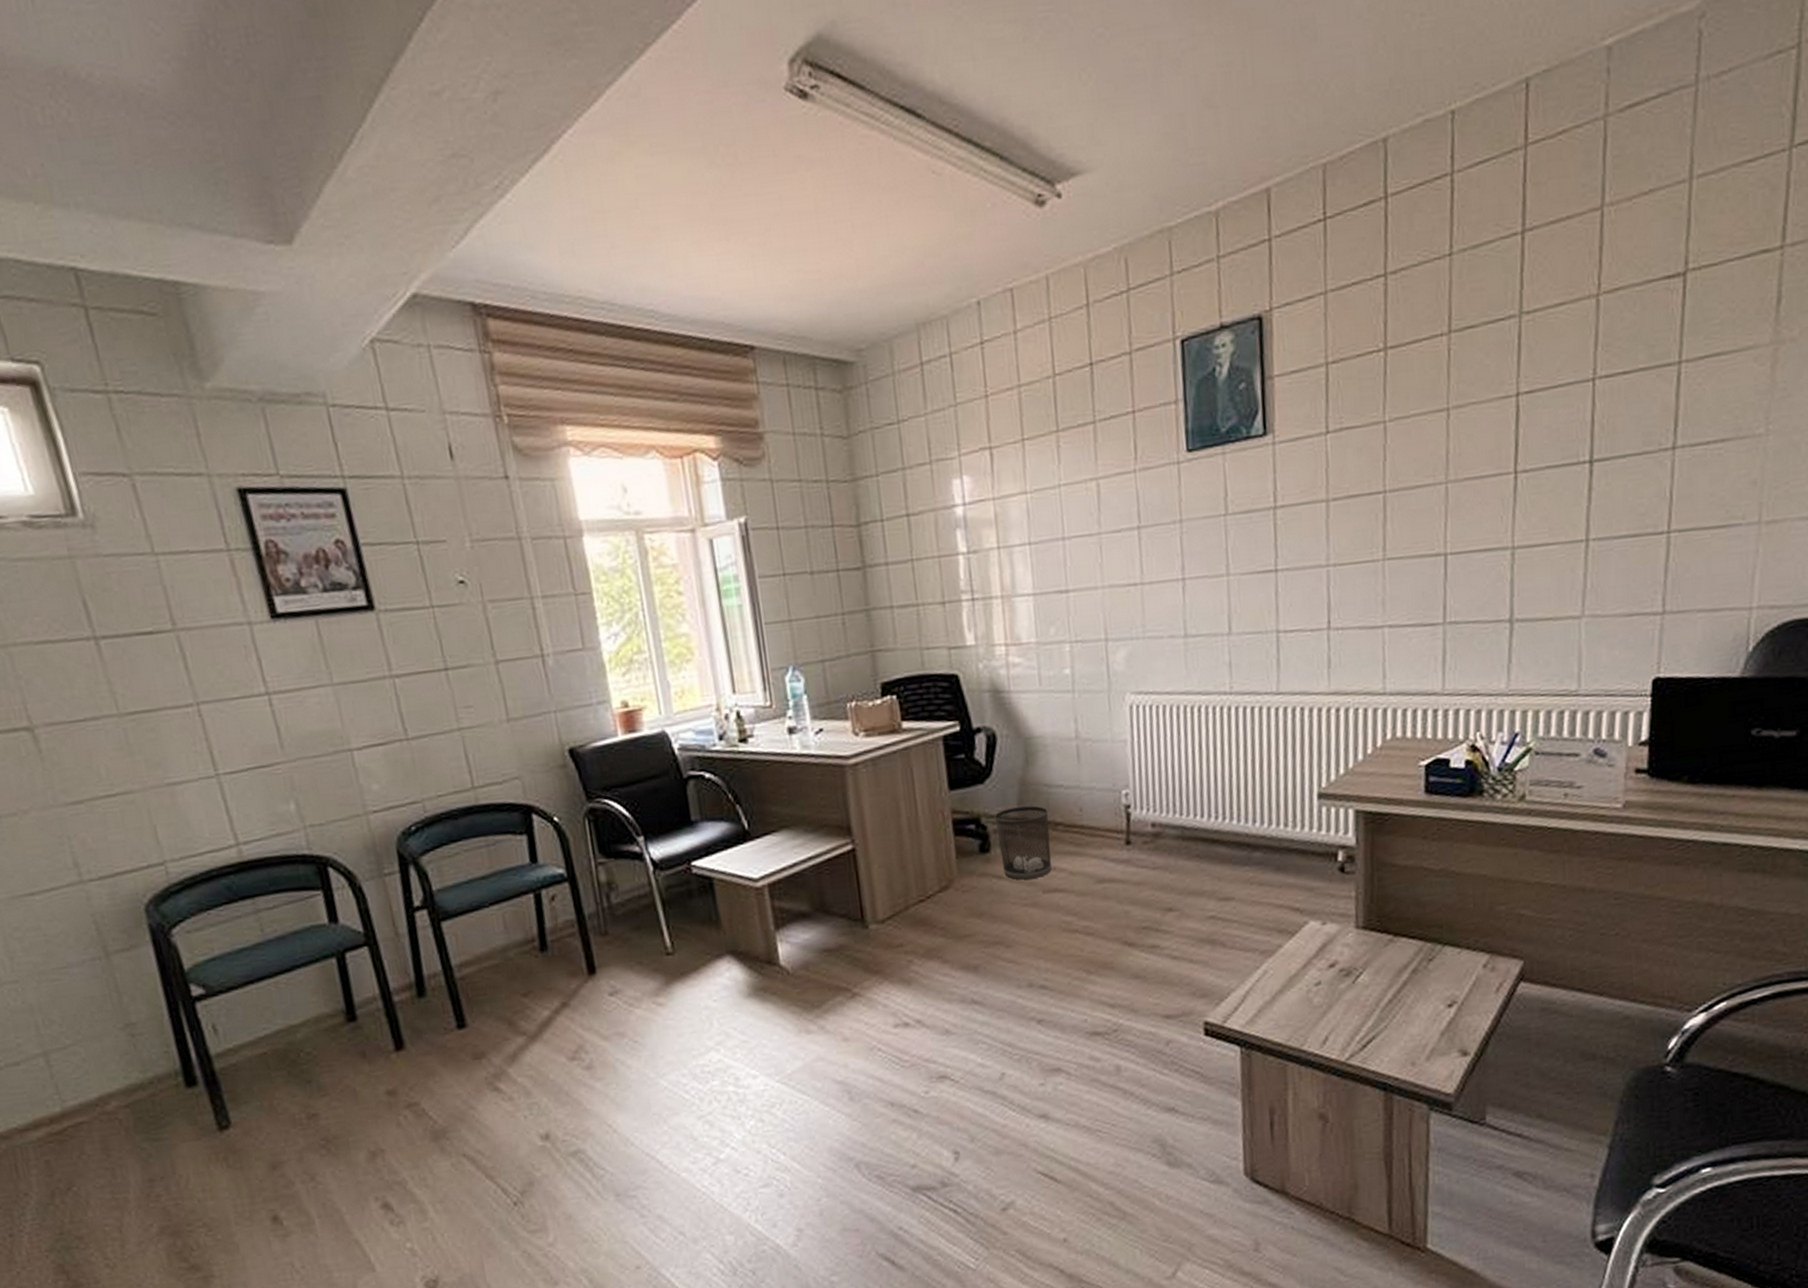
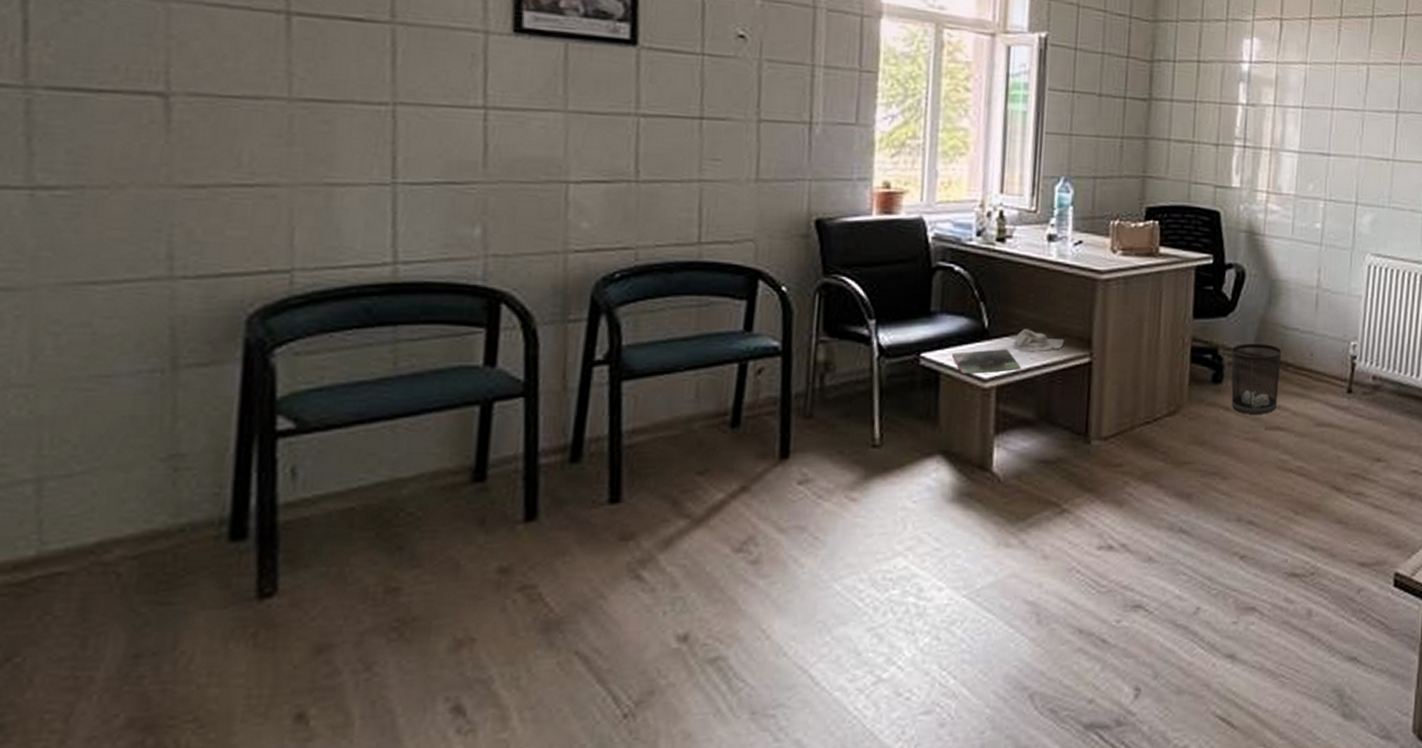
magazine: none [719,846,787,878] -> present [951,348,1021,375]
tissue: none [774,824,825,848] -> present [1011,329,1065,352]

